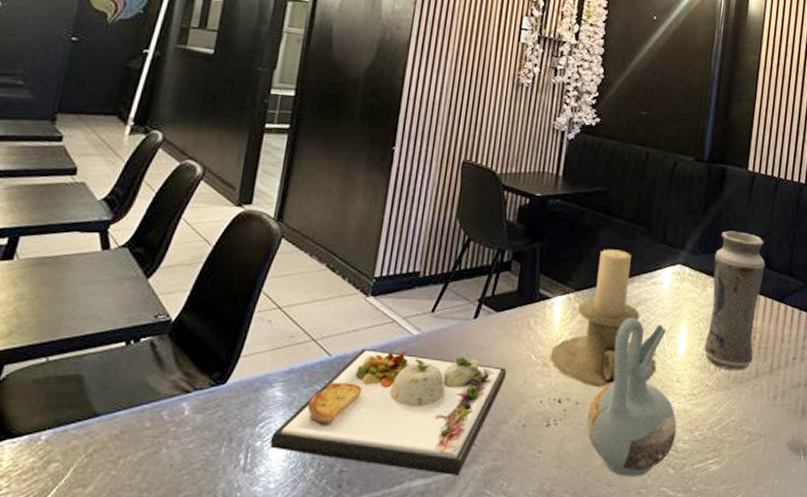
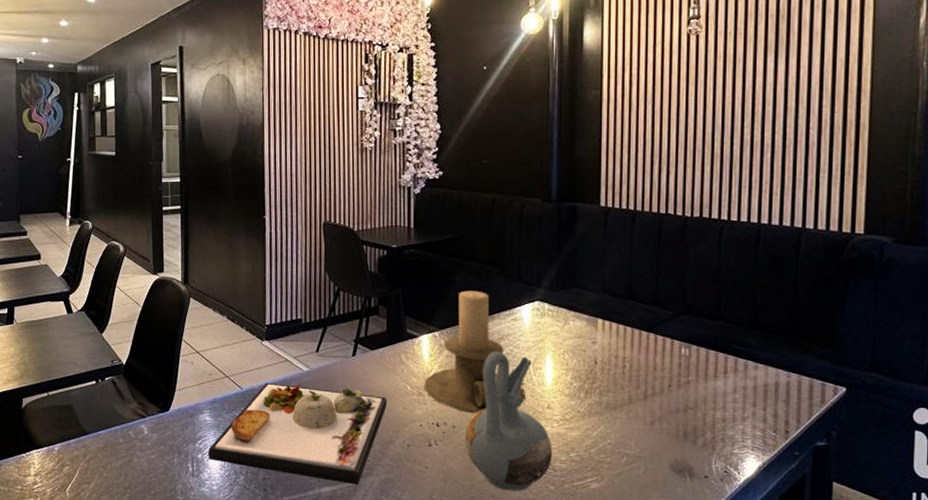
vase: present [704,231,766,371] -> none [572,266,629,398]

